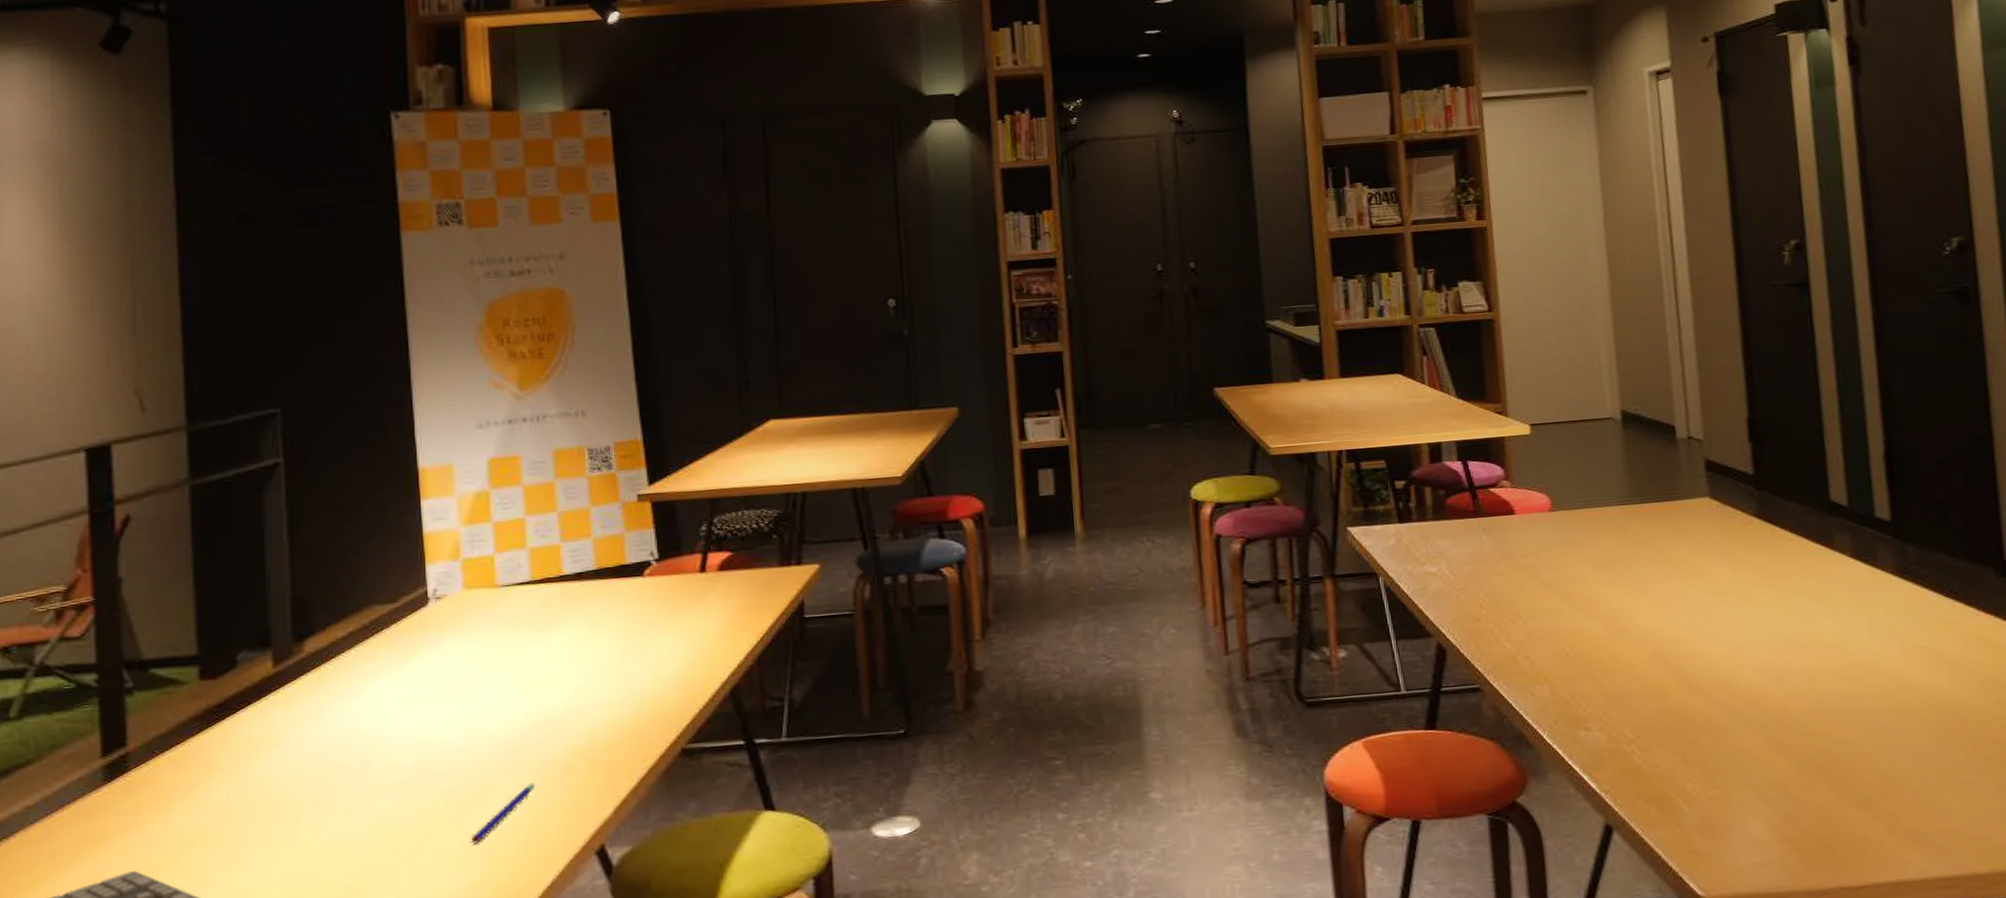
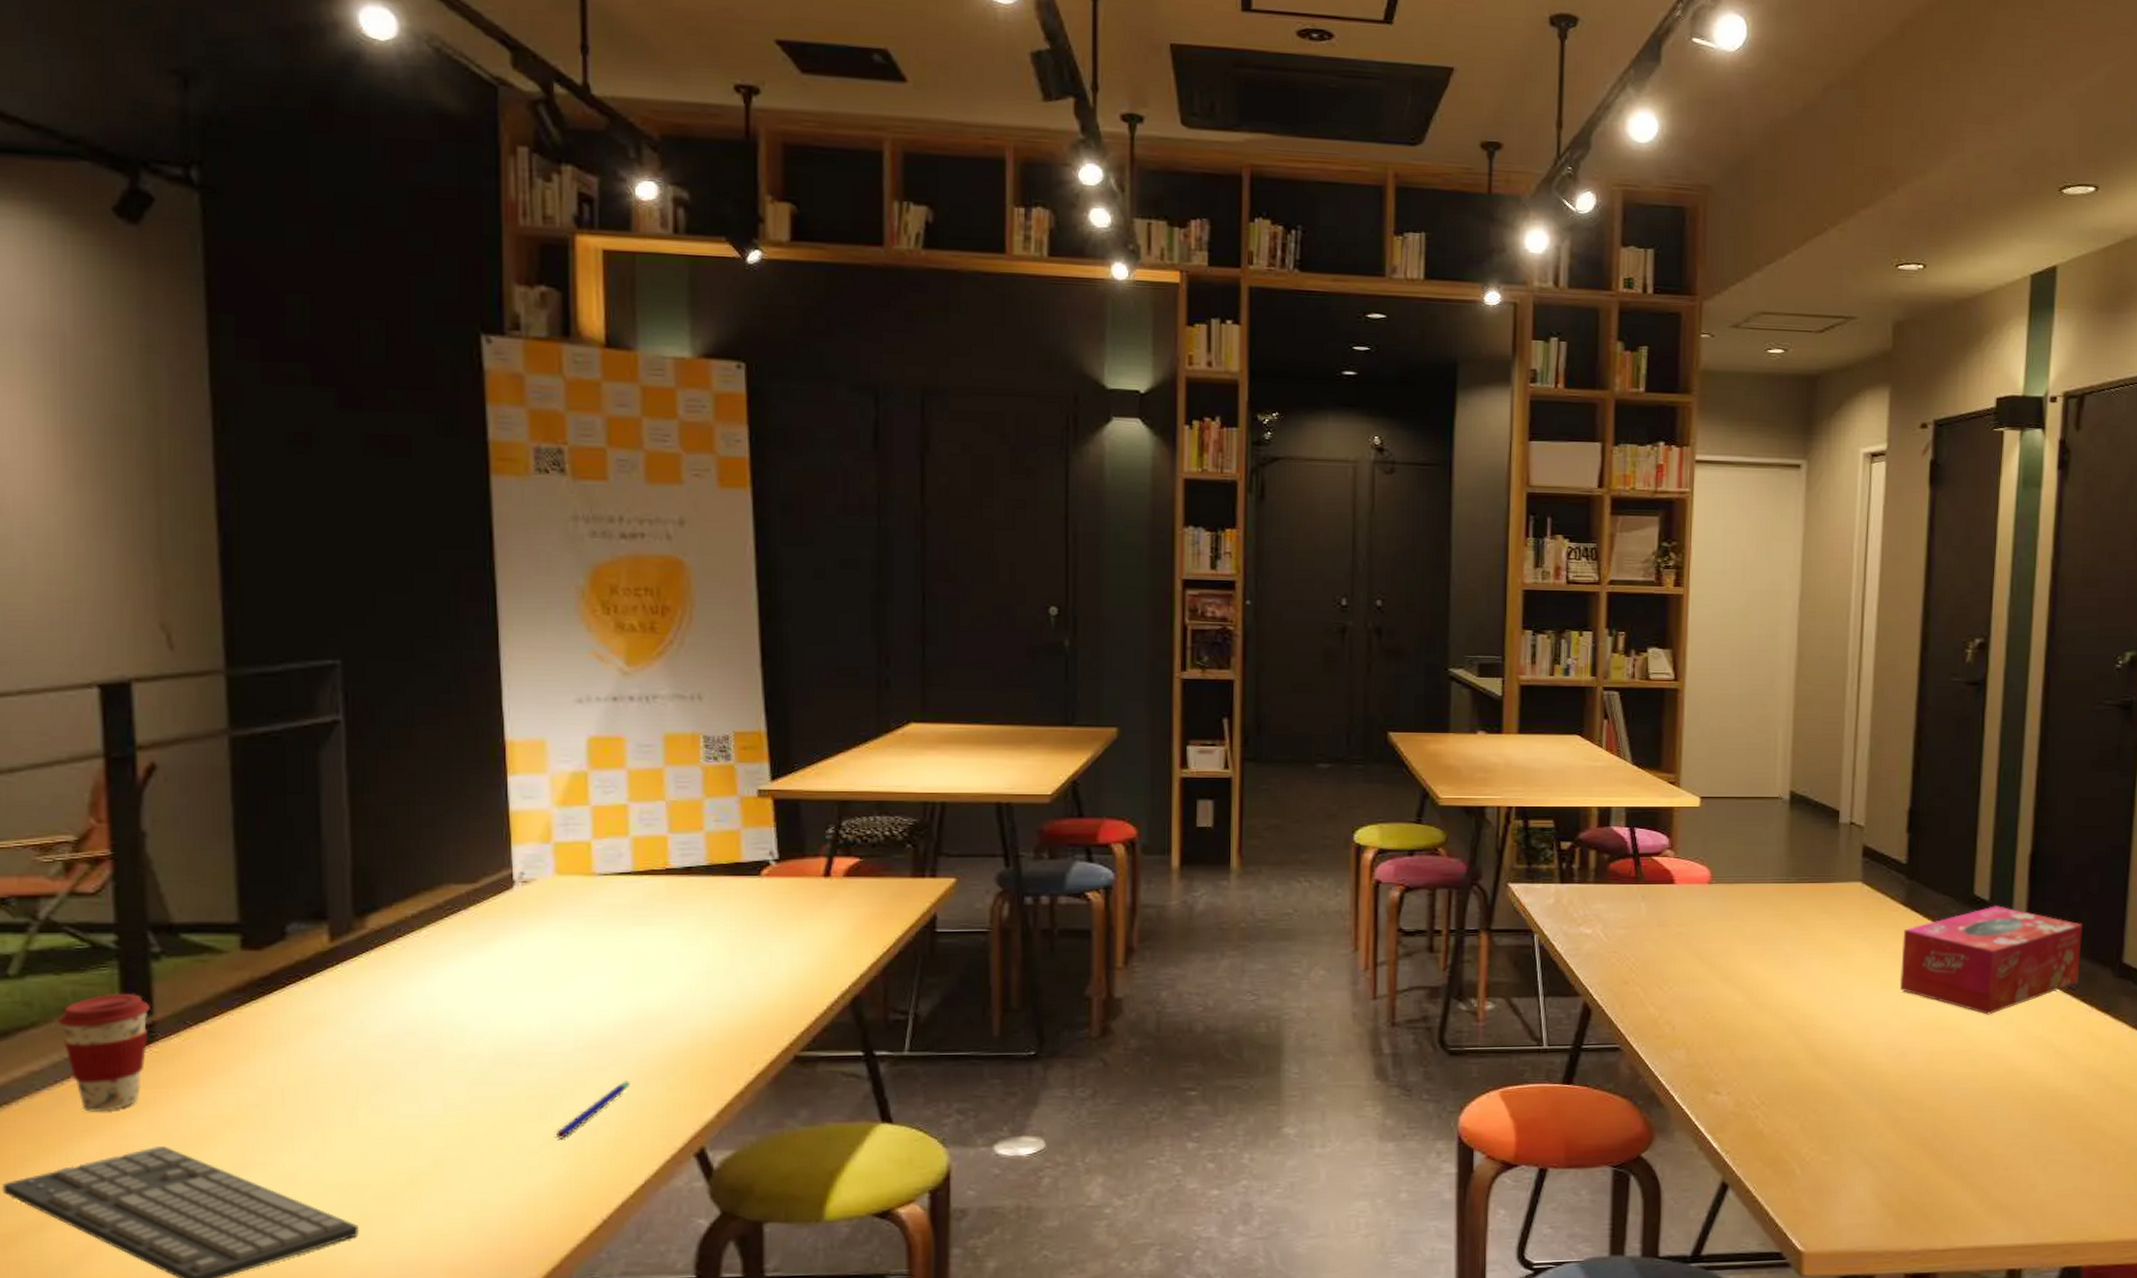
coffee cup: none [49,727,124,842] -> present [58,993,150,1112]
tissue box: none [1761,509,1960,627] -> present [1899,904,2082,1015]

